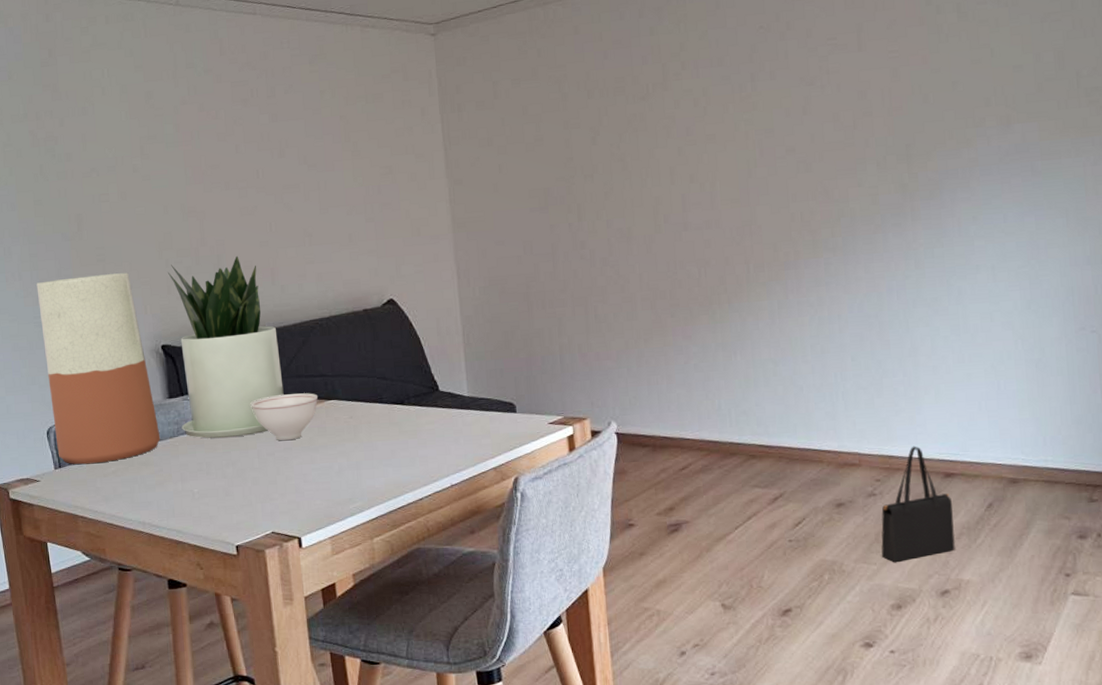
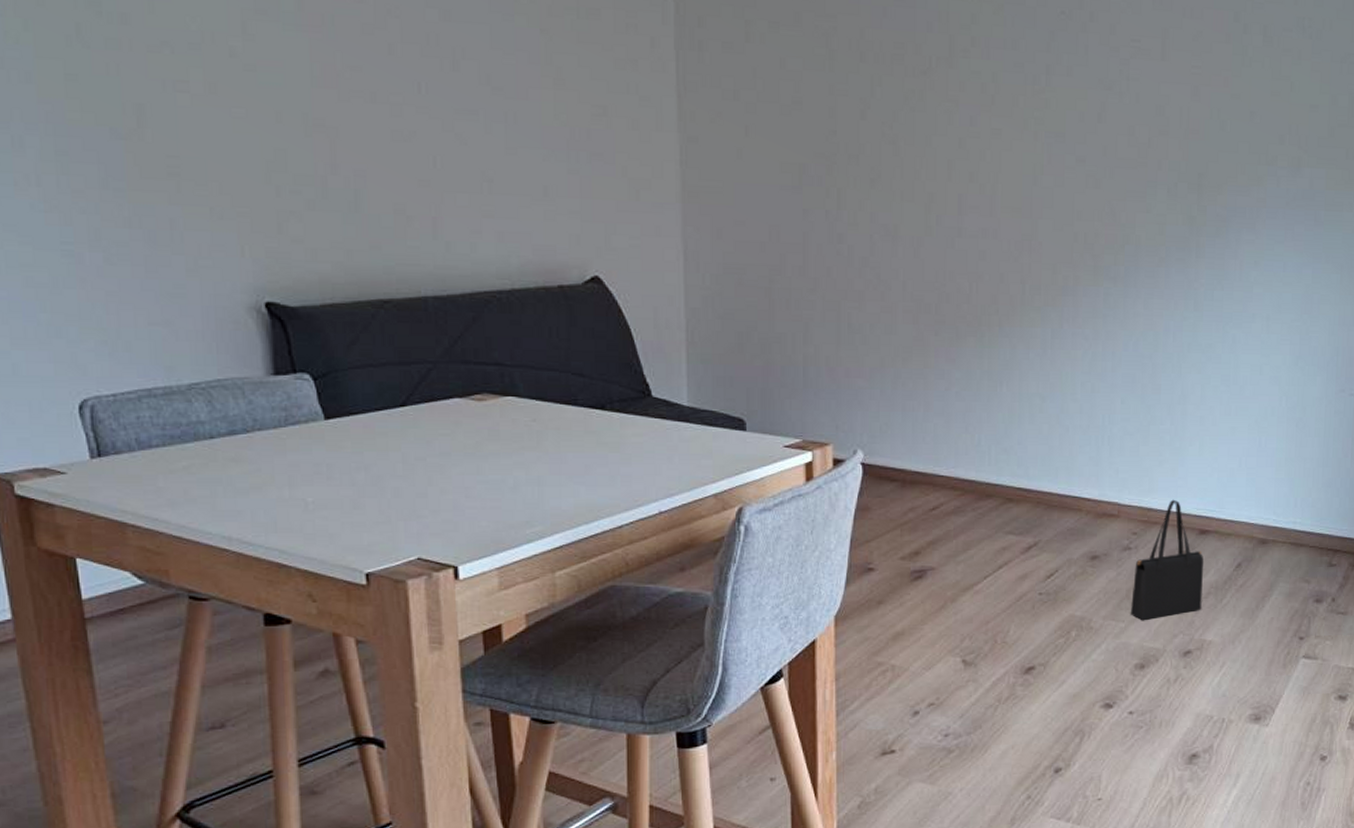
vase: present [36,272,161,465] -> none [66,192,260,455]
planter: present [167,256,284,439] -> none [278,193,443,434]
bowl: present [250,393,319,441] -> none [395,384,491,444]

